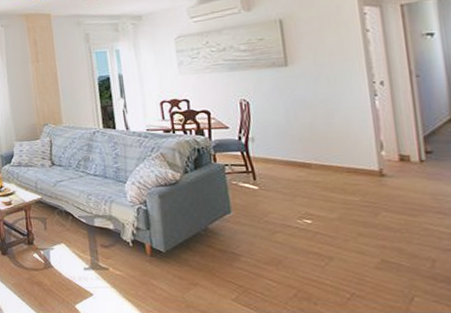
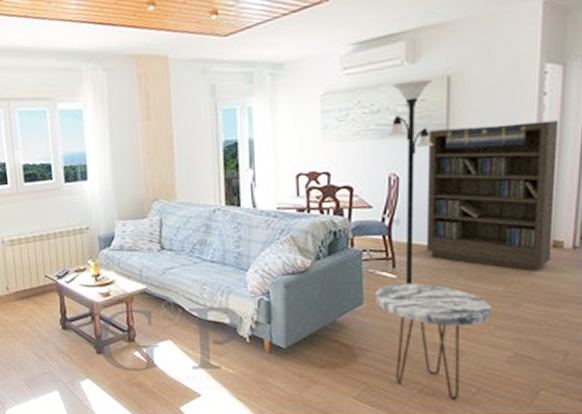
floor lamp: none [233,22,275,195] -> present [388,79,433,285]
side table: none [241,193,352,304] -> present [376,283,491,400]
bookcase: none [270,51,401,183] -> present [426,120,559,271]

